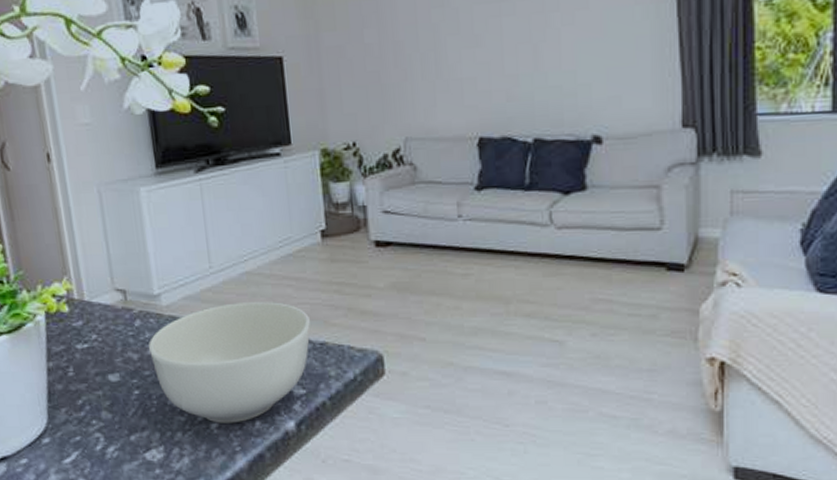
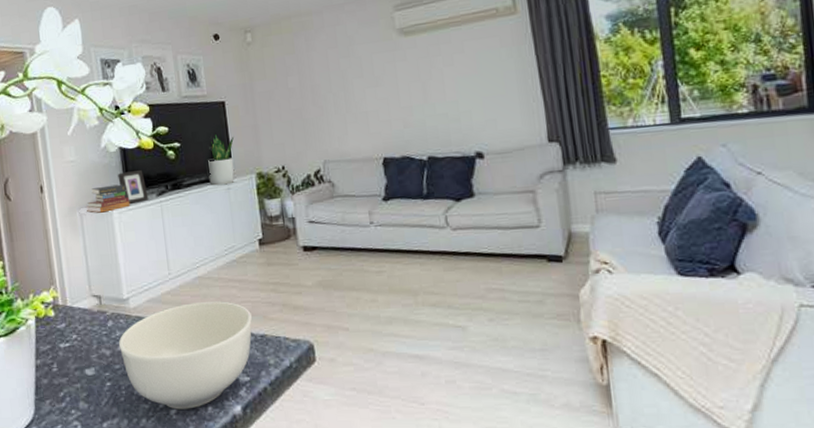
books: none [106,156,162,190] -> present [86,184,131,213]
picture frame: none [145,138,185,180] -> present [117,169,149,204]
planter: none [260,98,293,163] -> present [208,134,235,186]

